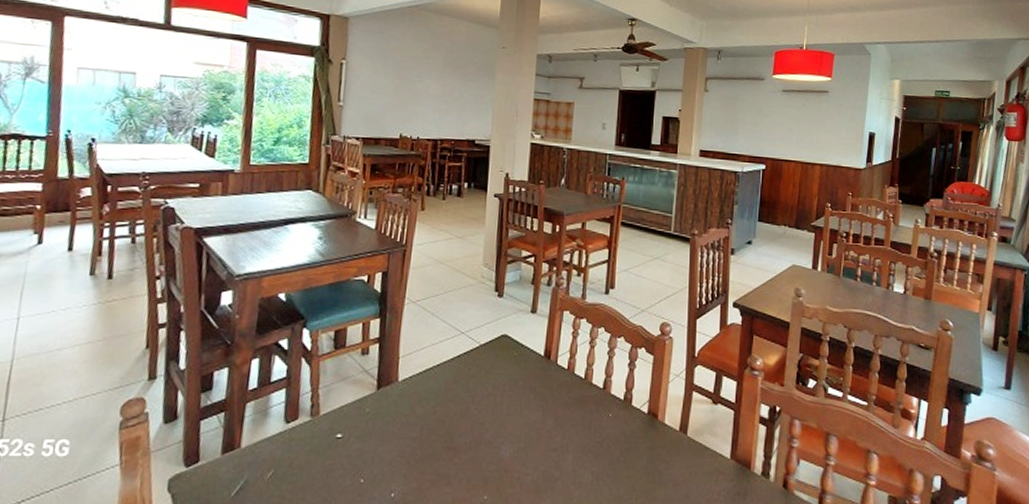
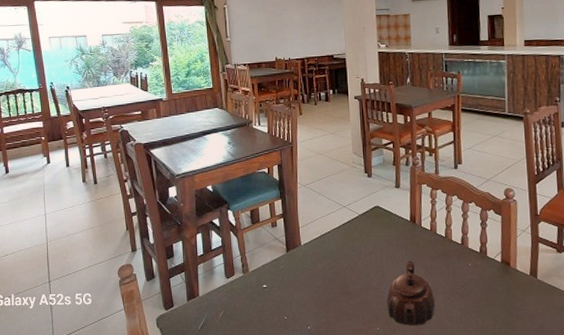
teapot: none [501,407,562,493] -> present [387,260,435,326]

